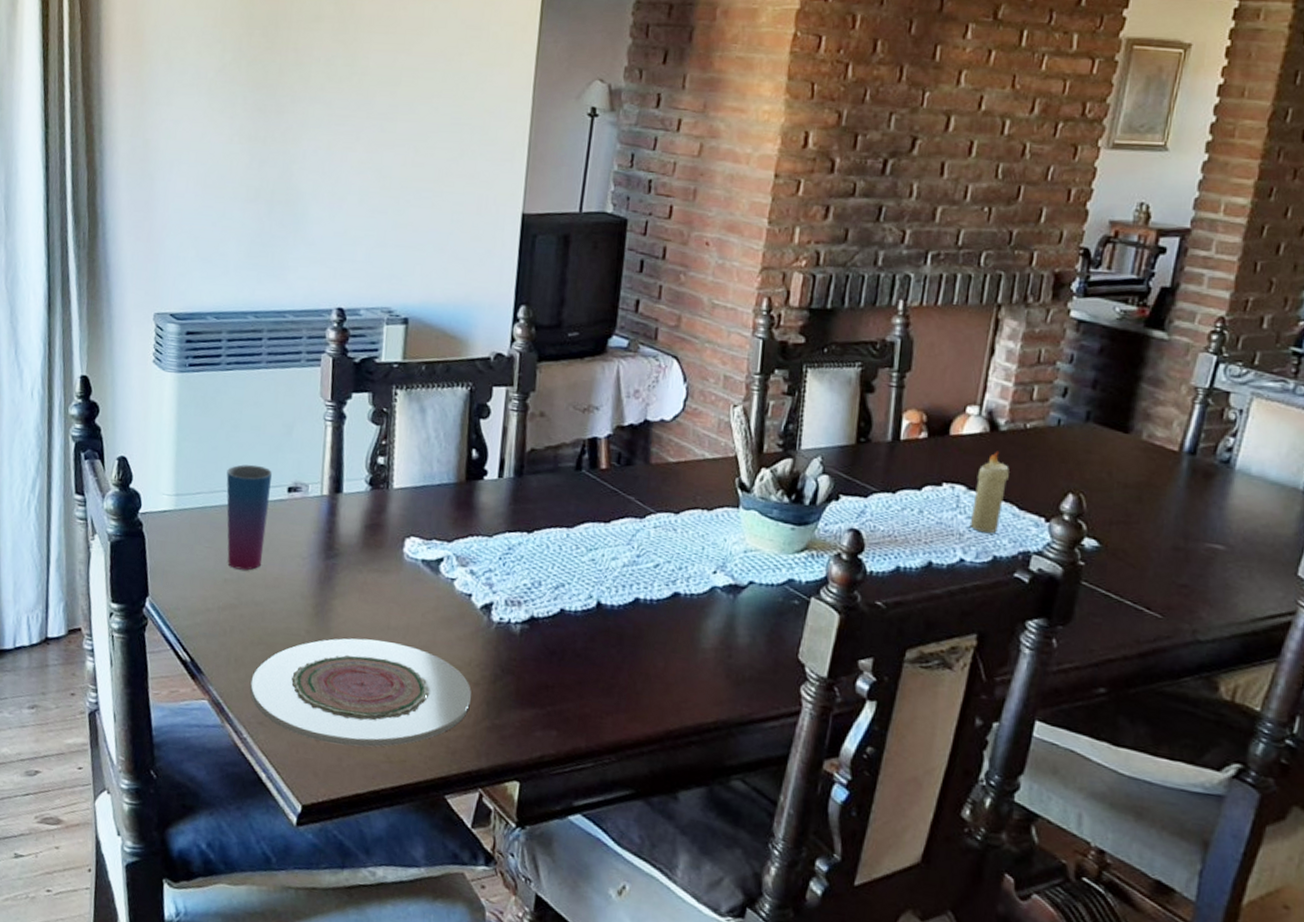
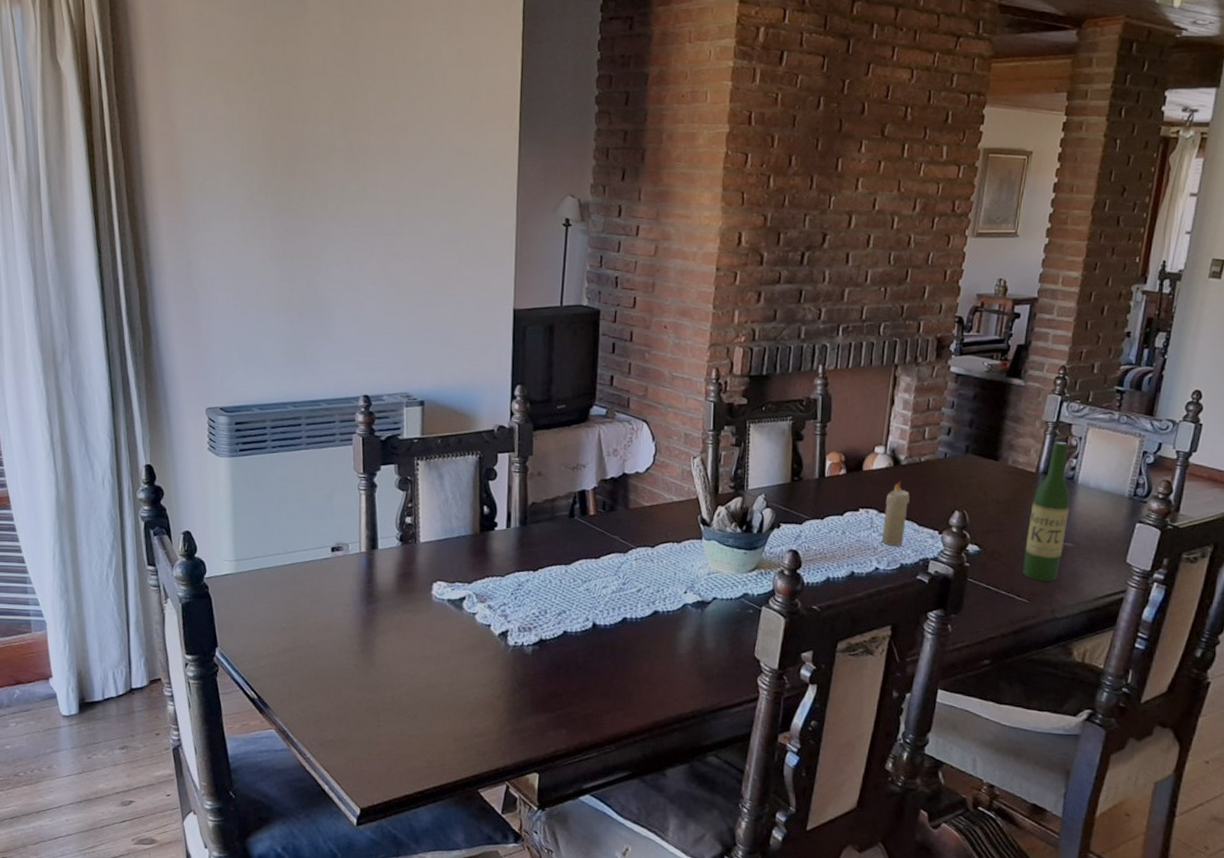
cup: present [226,464,272,571] -> none [278,530,317,619]
plate: present [250,638,472,747] -> none [310,667,496,757]
wine bottle: none [1155,413,1225,593] -> present [1023,441,1070,581]

